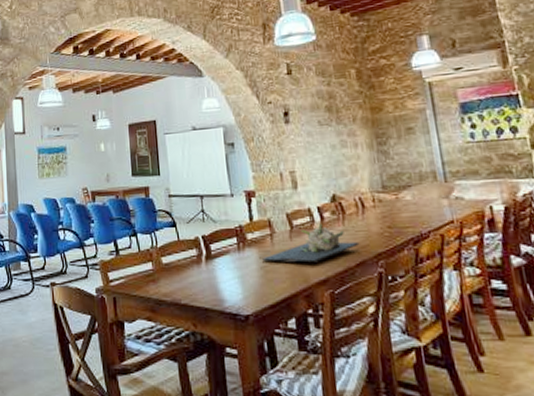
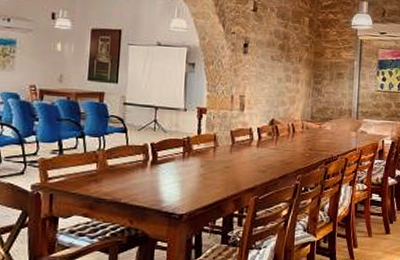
flower arrangement: present [262,223,360,263] -> none [203,142,286,173]

